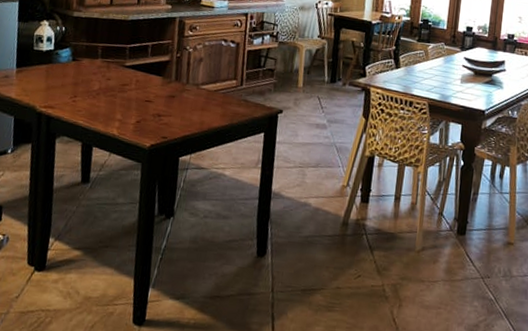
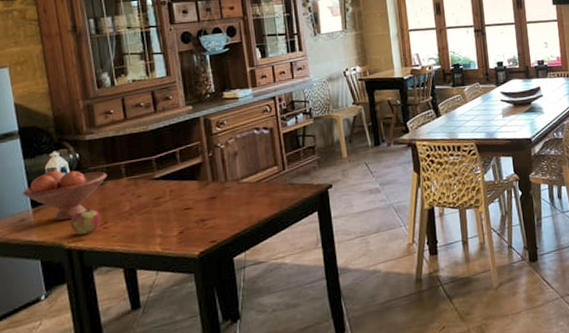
fruit bowl: none [11,37,86,86] -> present [23,170,108,221]
apple: none [45,79,73,104] -> present [71,207,101,235]

